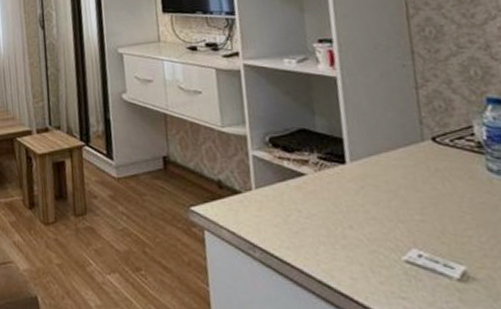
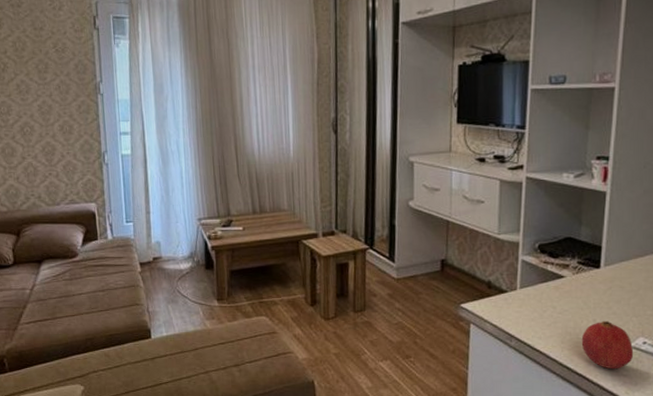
fruit: none [339,227,410,290] -> present [581,320,634,370]

